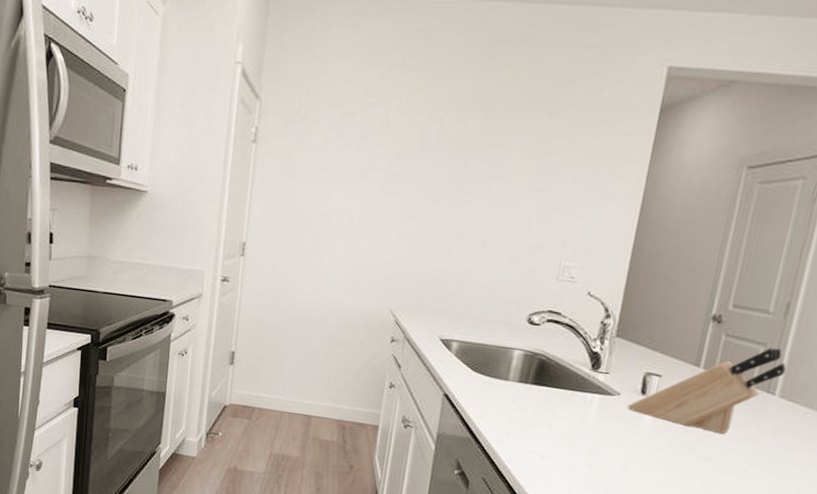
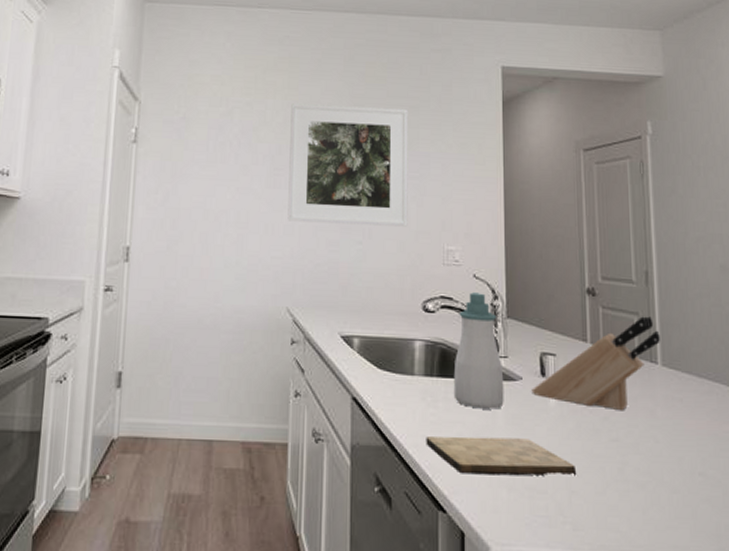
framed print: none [400,105,547,240] -> present [287,103,409,227]
cutting board: none [509,434,659,486] -> present [426,436,577,477]
soap bottle: none [545,309,604,419] -> present [453,292,504,410]

